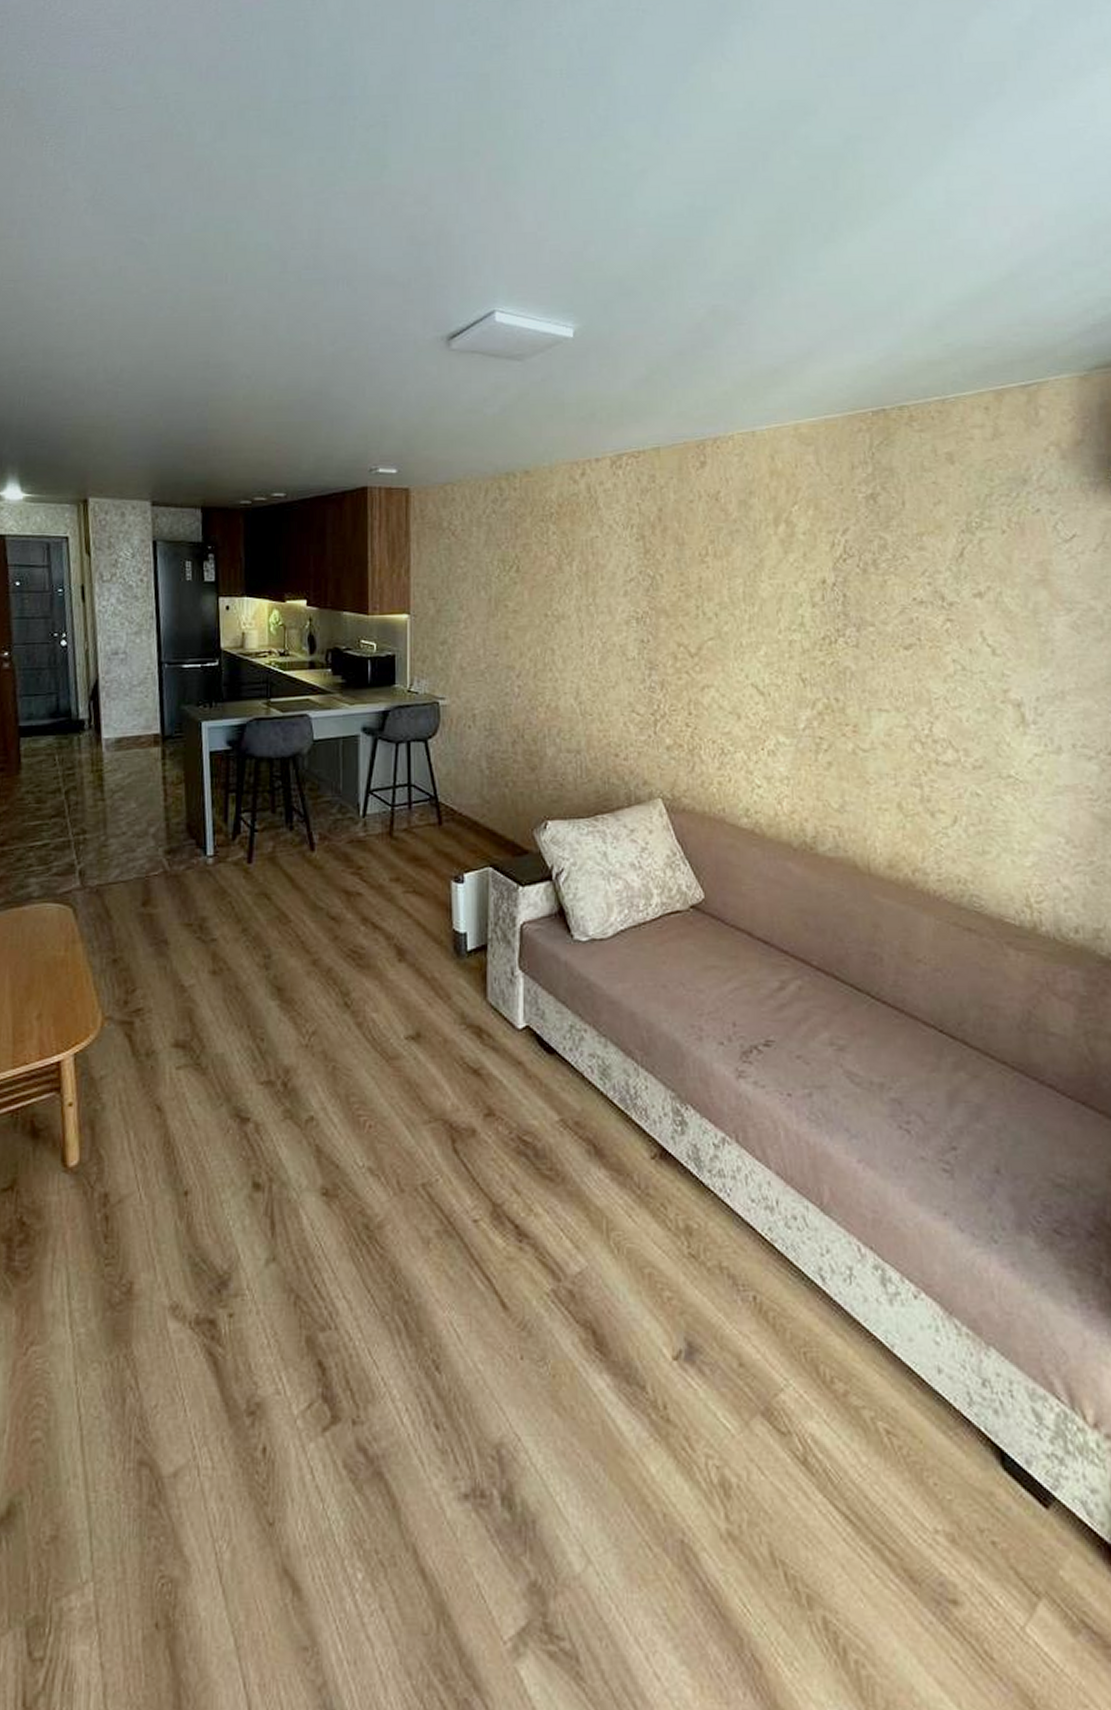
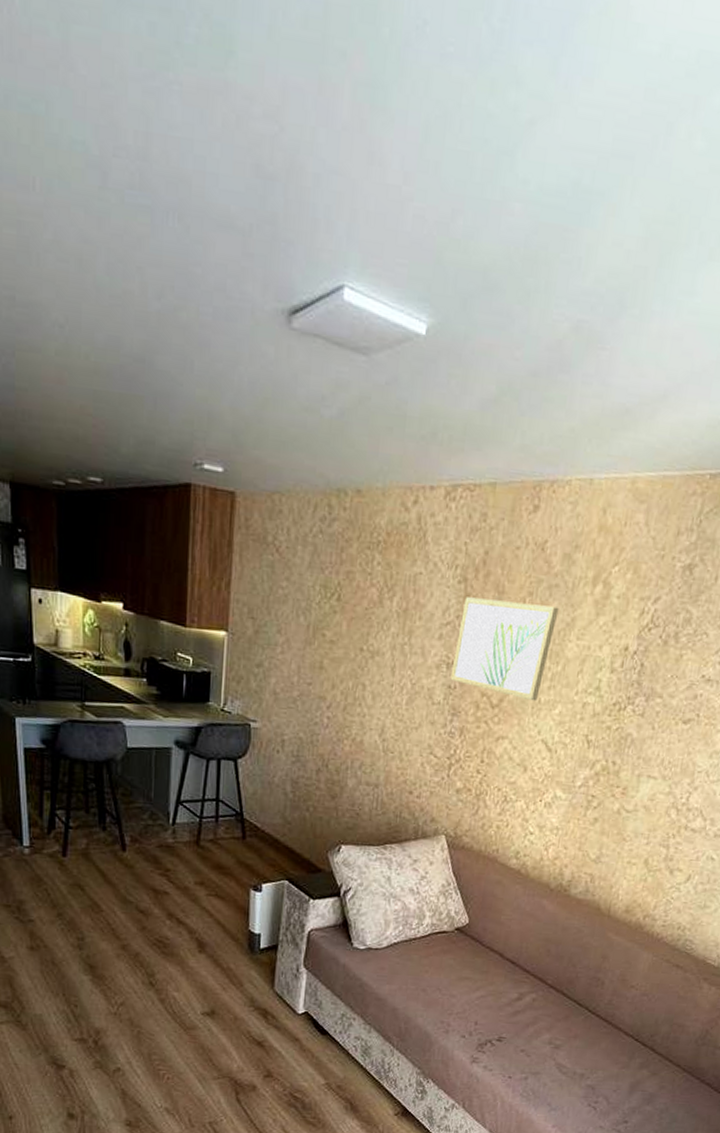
wall art: none [642,550,745,646] -> present [450,597,559,702]

